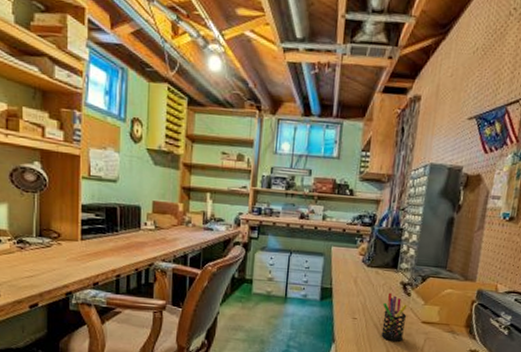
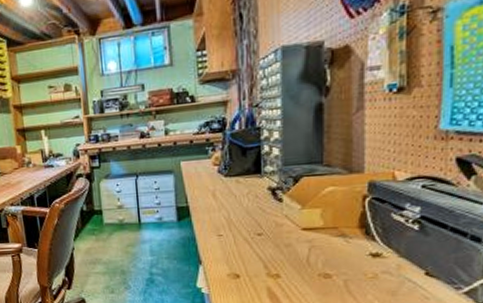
pen holder: present [381,292,407,343] -> none [250,201,283,256]

